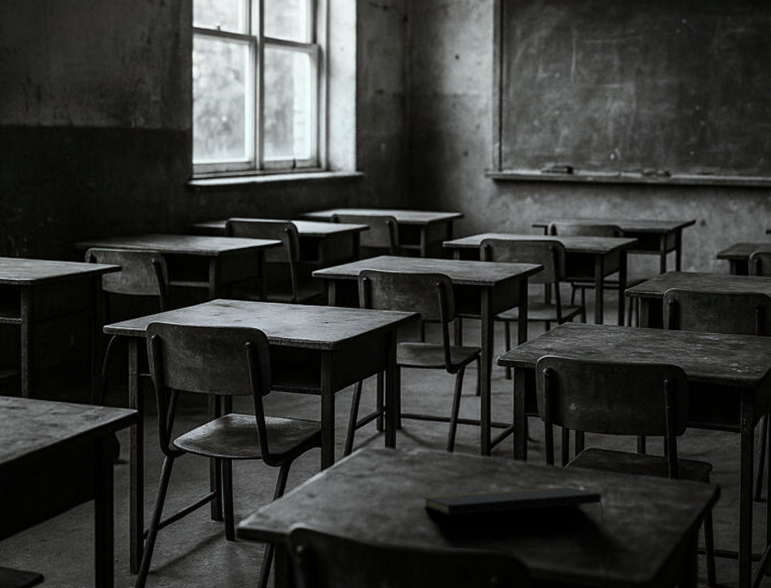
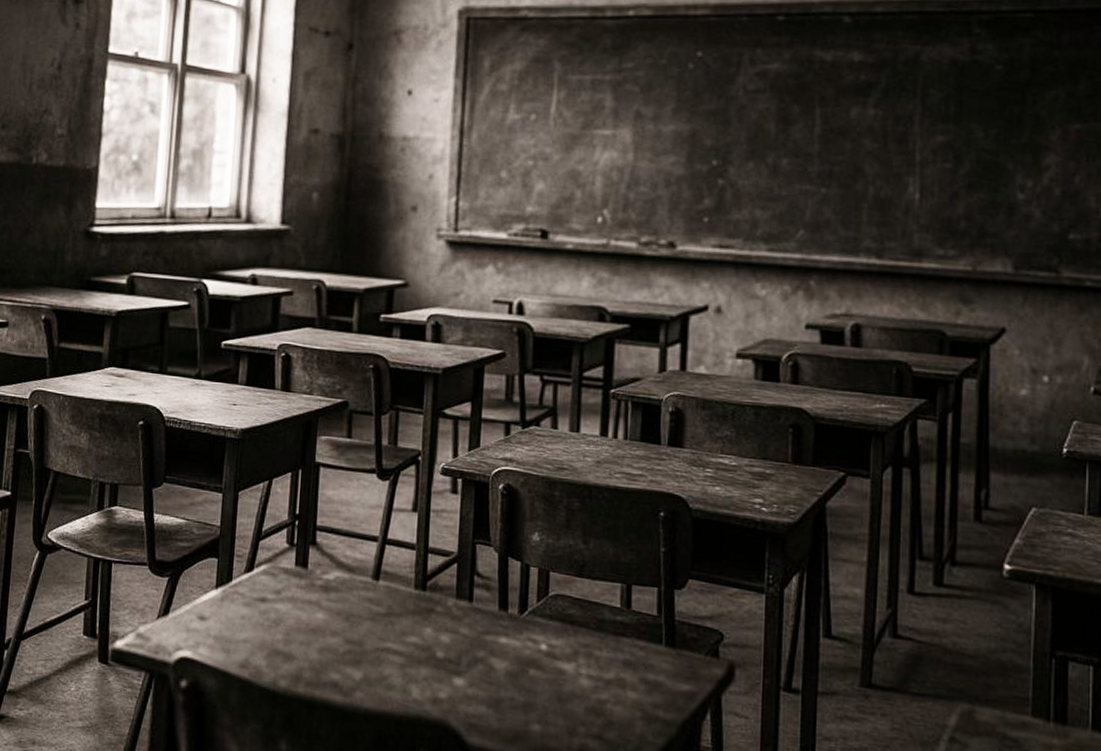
notepad: present [423,486,604,524] -> none [338,634,572,697]

